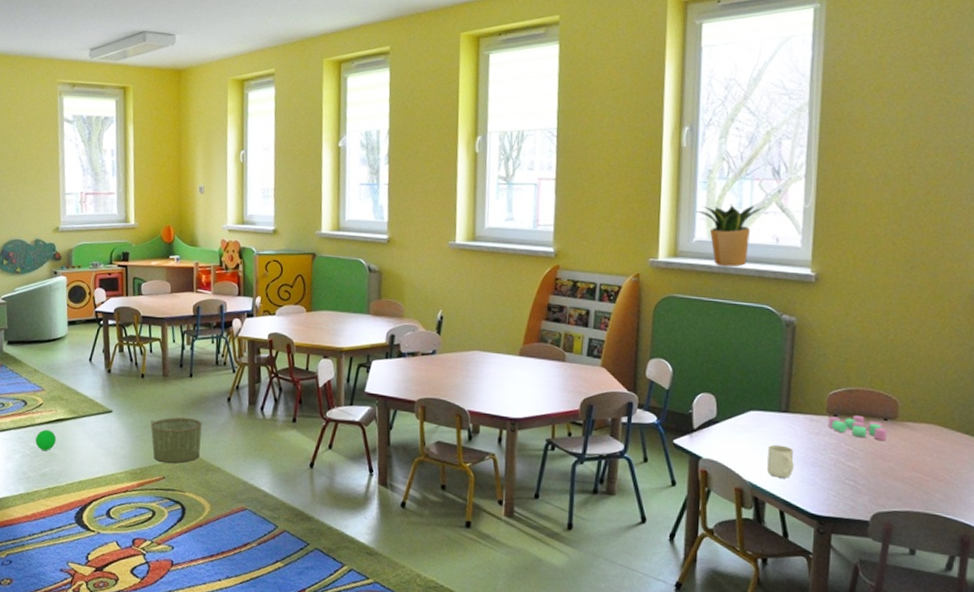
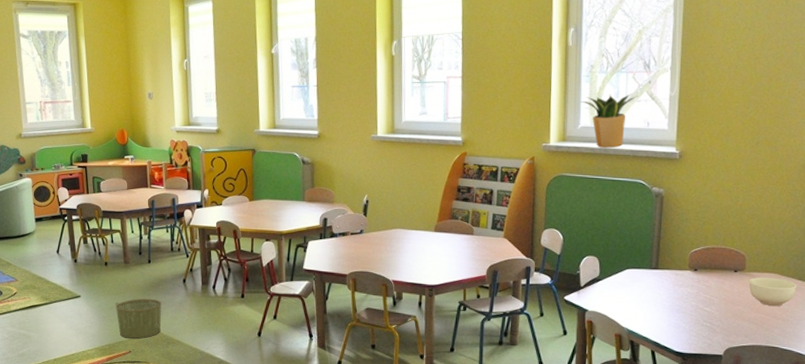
ball: present [35,429,56,451] -> none [12,315,31,334]
mug: present [767,444,794,478] -> none [641,296,662,324]
toy blocks: present [828,415,887,441] -> none [689,269,737,289]
bowl: none [902,428,963,465] -> present [748,277,797,306]

